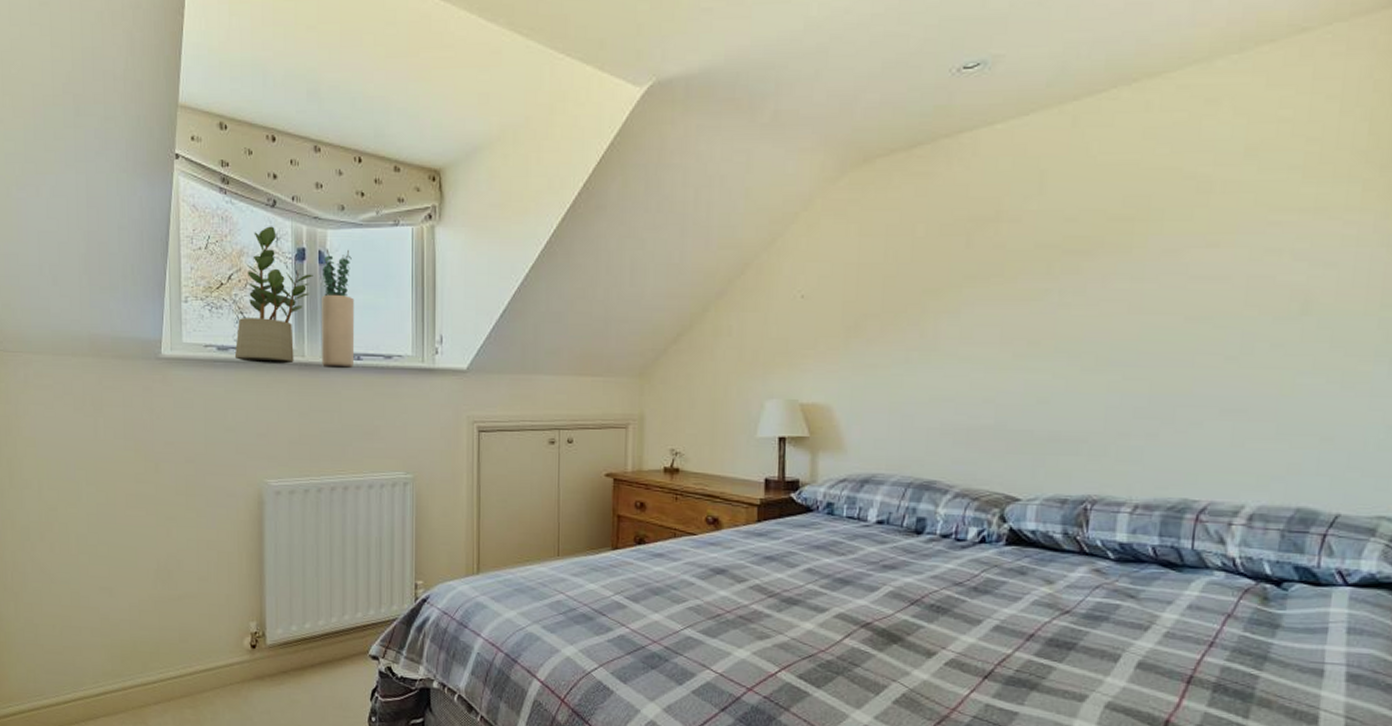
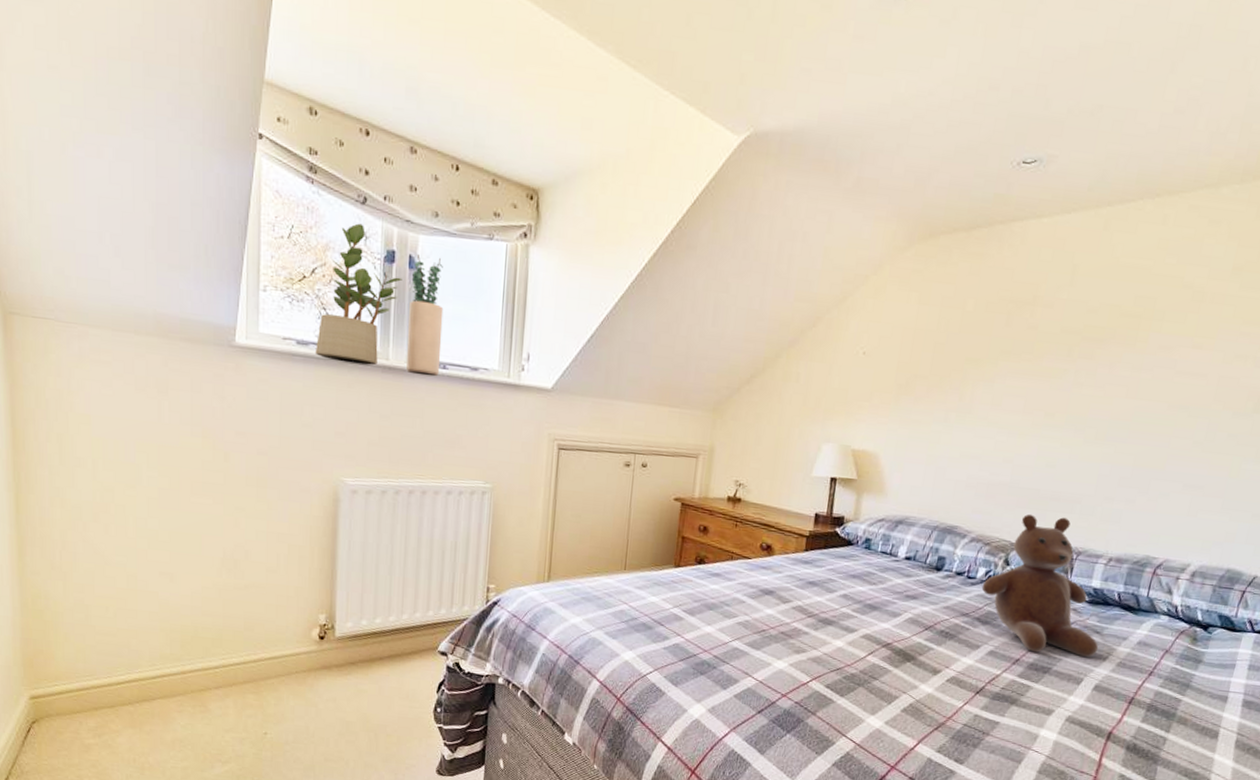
teddy bear: none [975,460,1136,628] -> present [981,513,1099,657]

